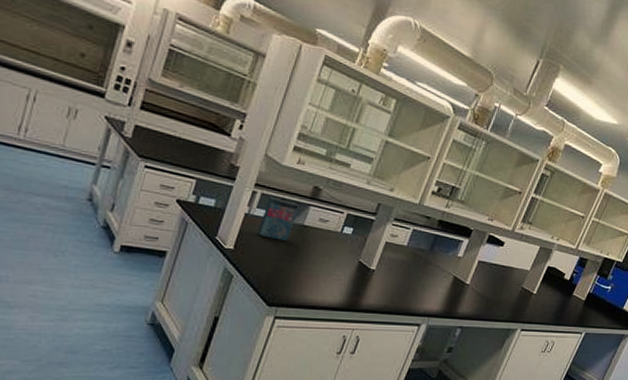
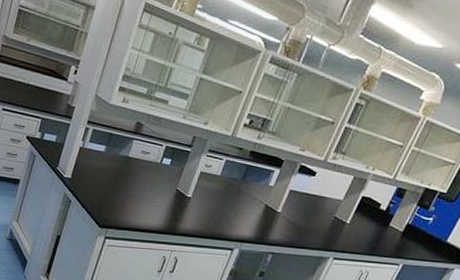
book: present [257,196,299,241] -> none [90,131,124,171]

